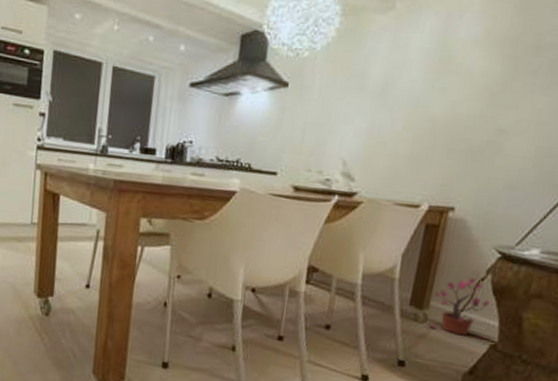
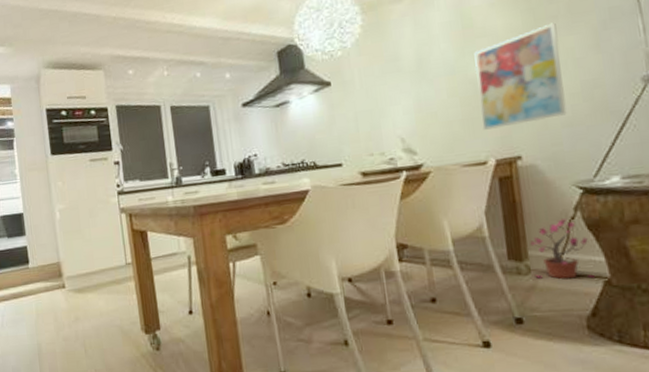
wall art: none [426,77,534,178] -> present [474,22,567,130]

